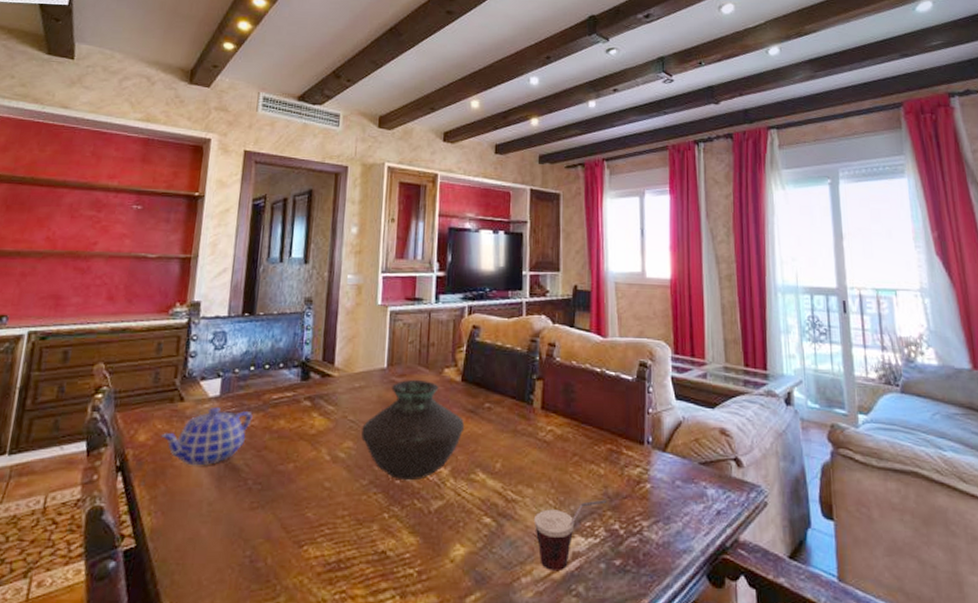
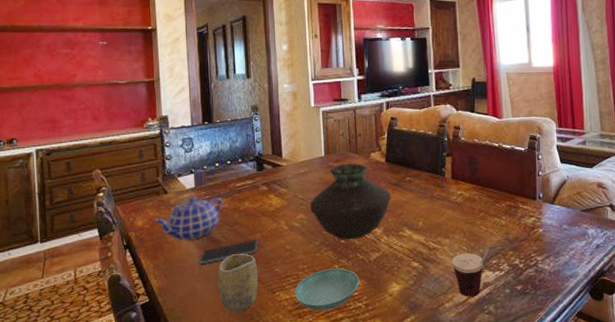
smartphone: none [210,471,290,499] -> present [200,240,258,264]
cup: none [229,488,284,570] -> present [218,253,259,312]
saucer: none [327,518,414,577] -> present [294,268,360,311]

